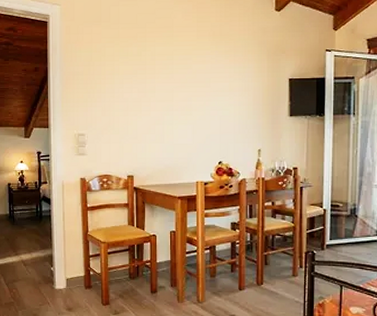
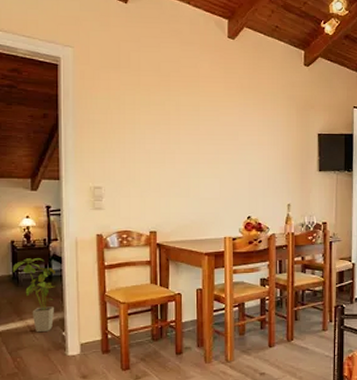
house plant: none [9,199,45,267] -> present [12,258,55,333]

